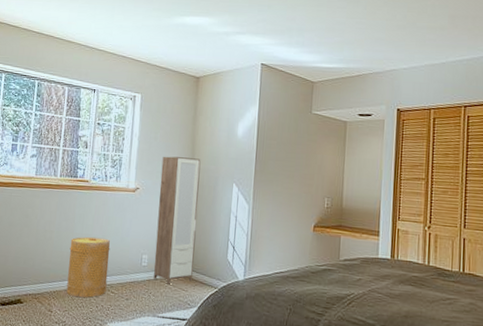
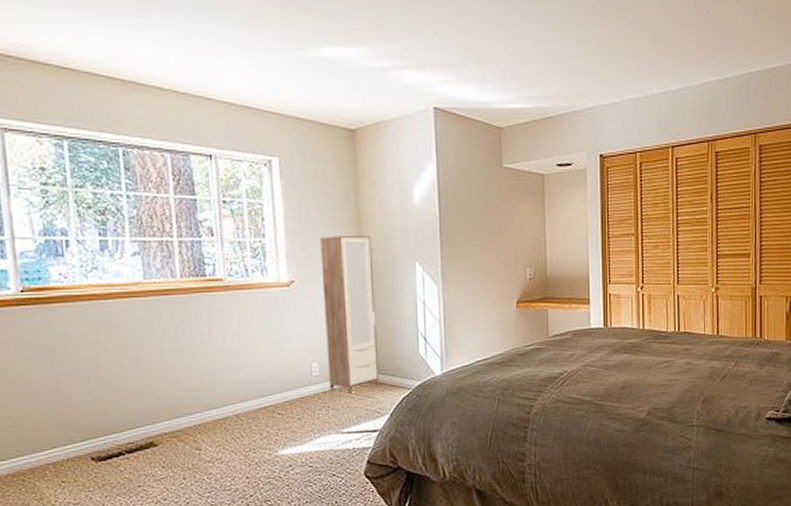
basket: present [66,236,110,298] -> none [210,349,270,427]

